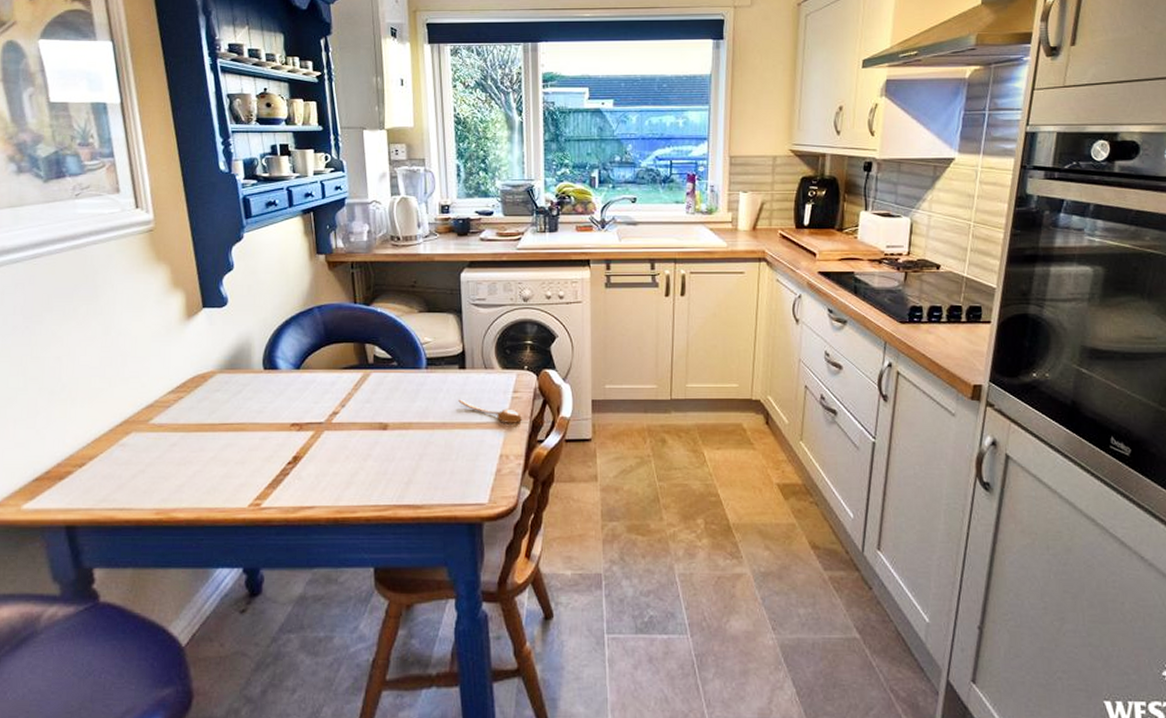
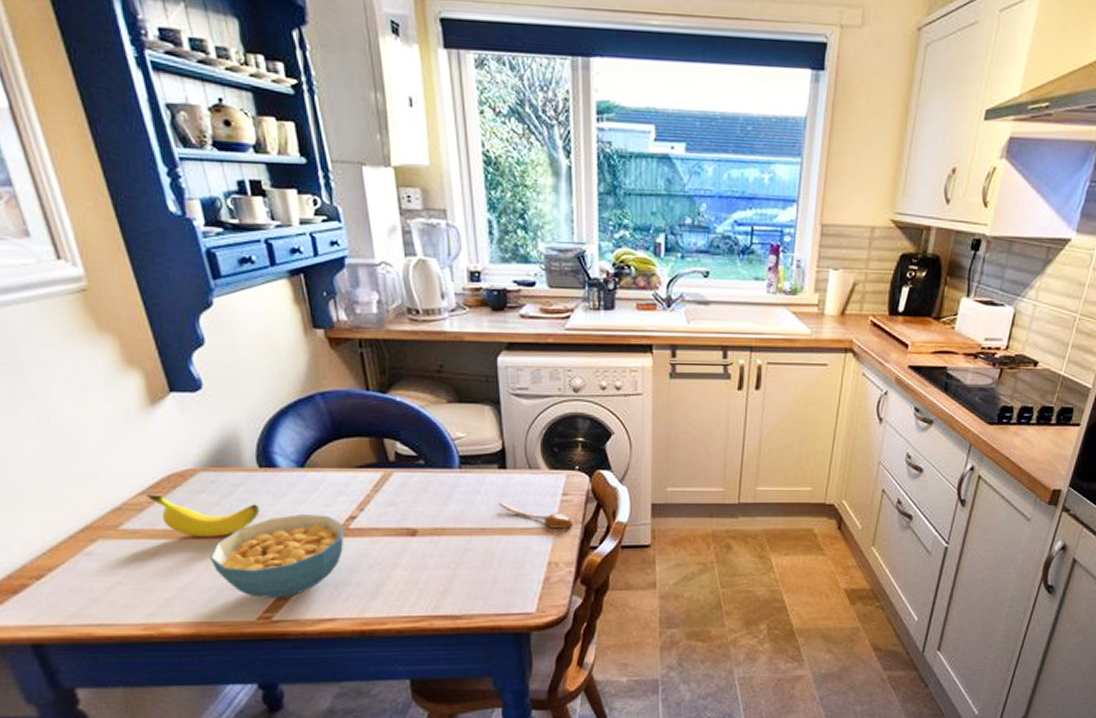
banana: none [174,393,261,430] -> present [146,494,260,537]
cereal bowl: none [216,410,327,486] -> present [209,515,344,598]

